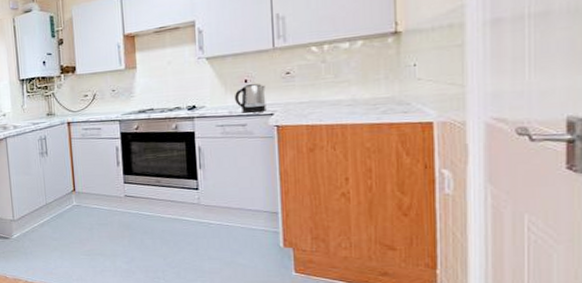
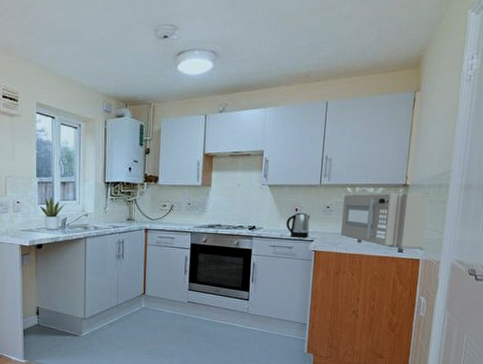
microwave: none [309,38,442,117] -> present [341,193,431,253]

